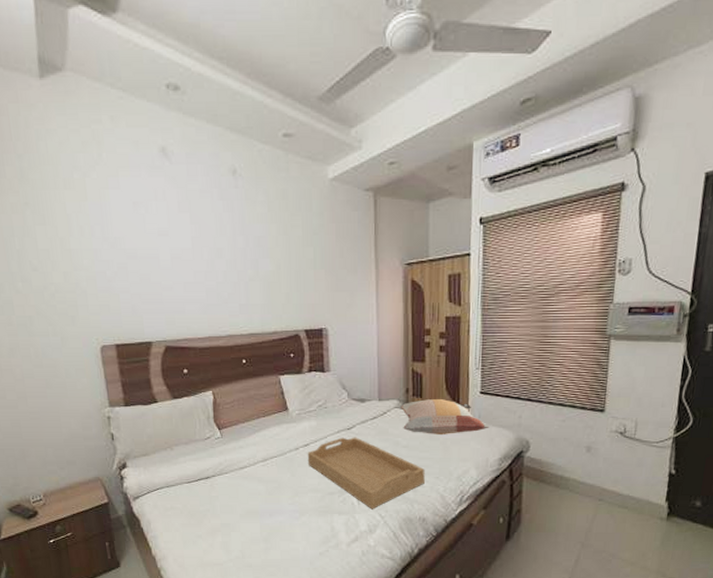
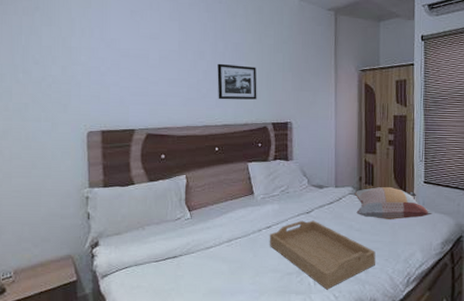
picture frame: none [238,262,286,305] -> present [217,63,257,100]

